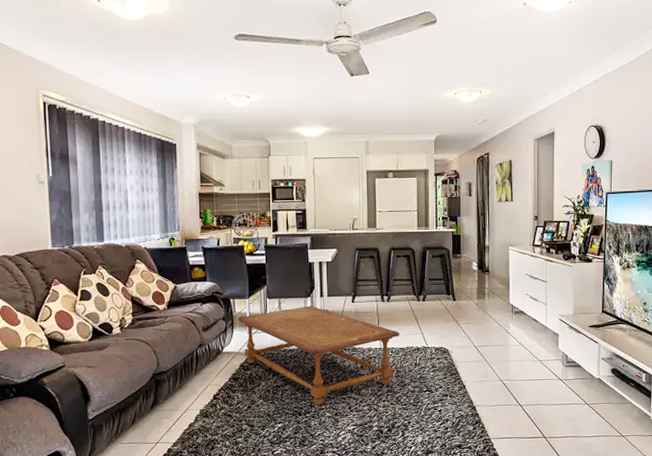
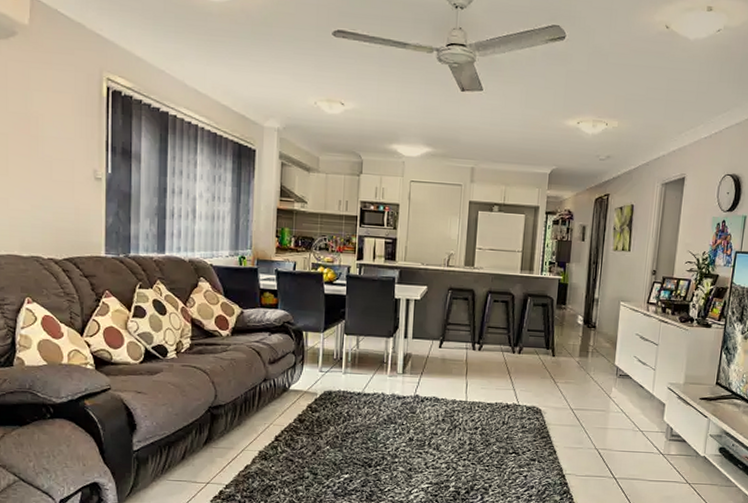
coffee table: present [237,305,400,405] -> none [309,347,490,458]

